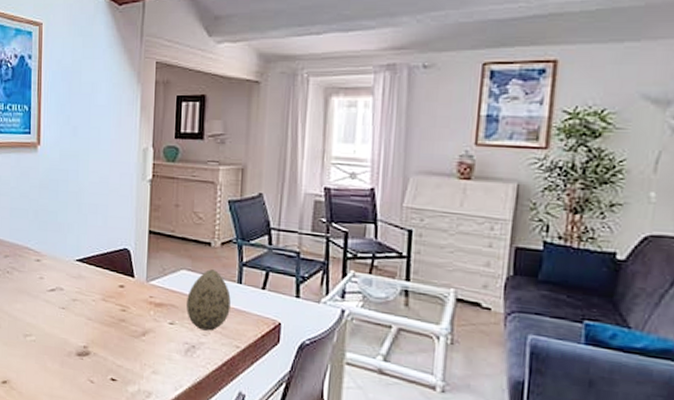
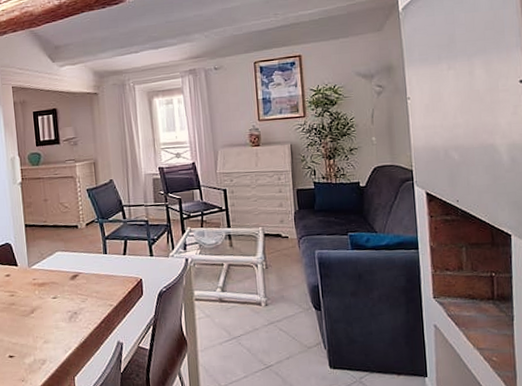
decorative egg: present [186,269,231,331] -> none [64,247,101,298]

